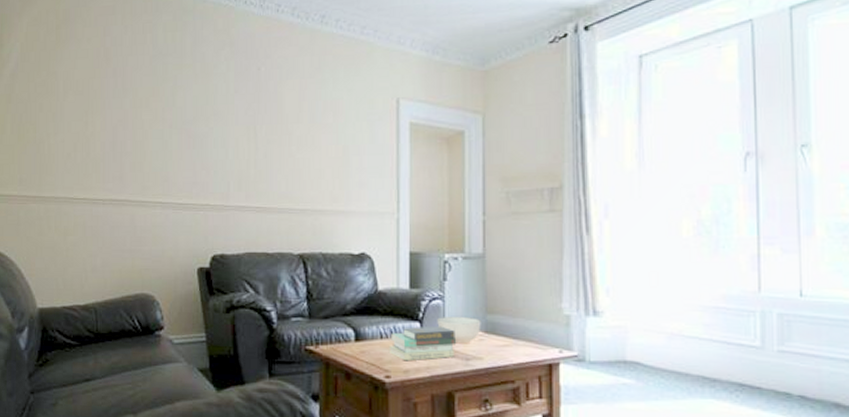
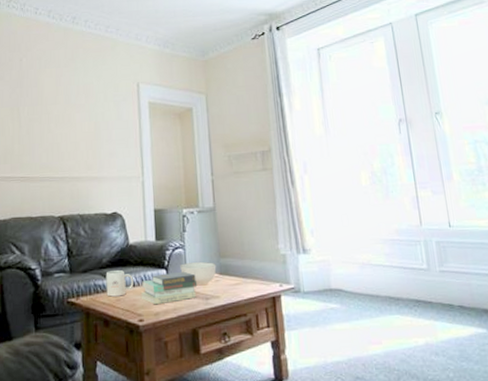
mug: none [349,319,381,348] -> present [105,270,134,297]

